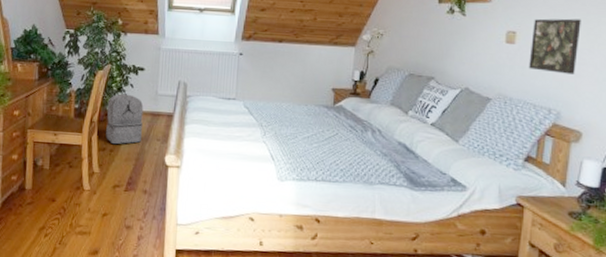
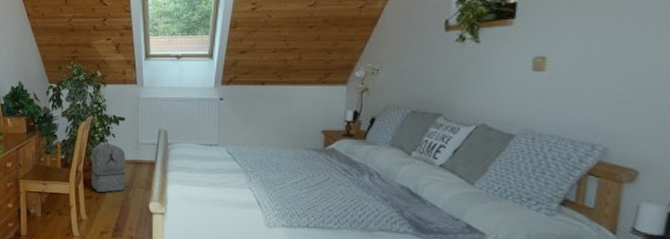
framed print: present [529,18,581,74] -> none [564,36,635,103]

